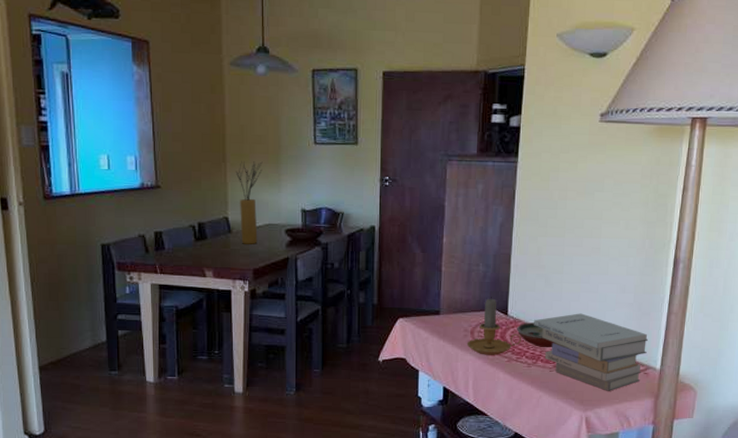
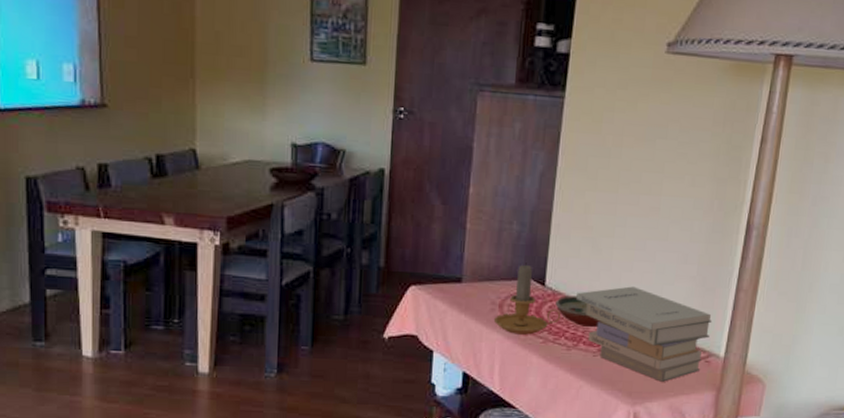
vase: present [235,161,263,245] -> none [207,77,243,187]

